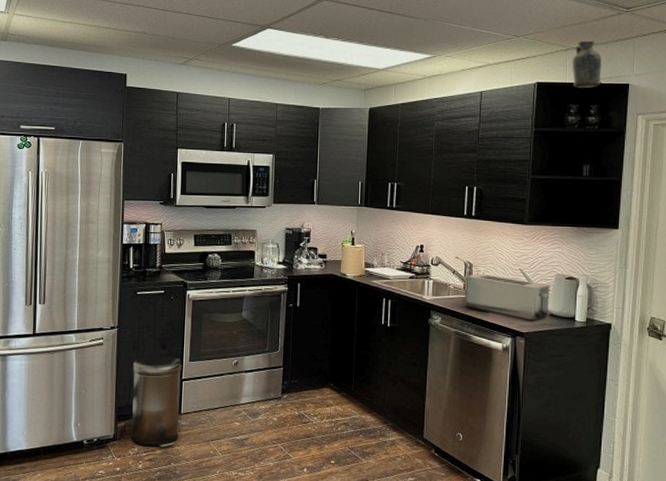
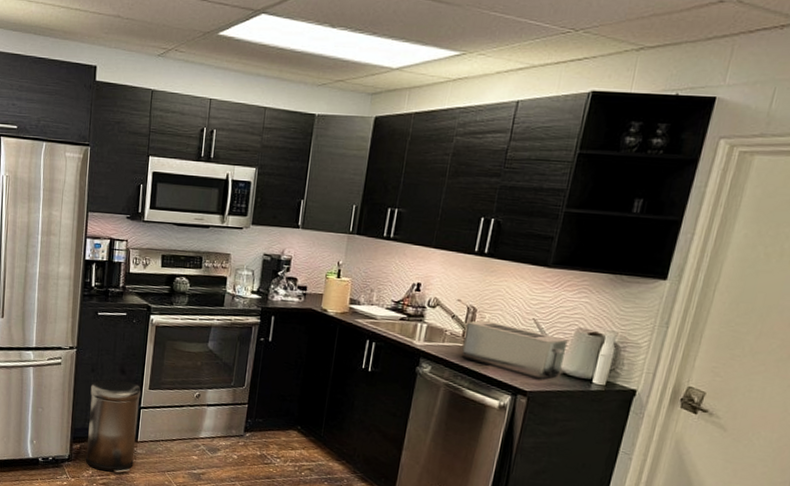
ceramic jug: present [572,39,602,88] -> none [640,36,686,101]

